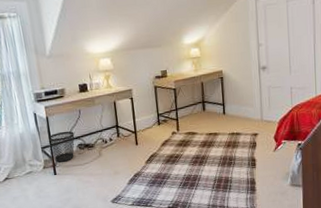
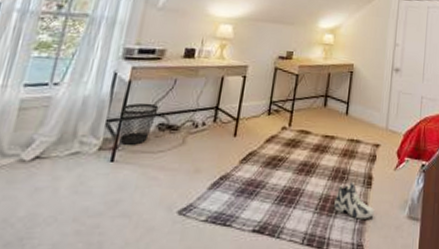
sneaker: none [227,165,261,191] -> present [334,182,375,219]

